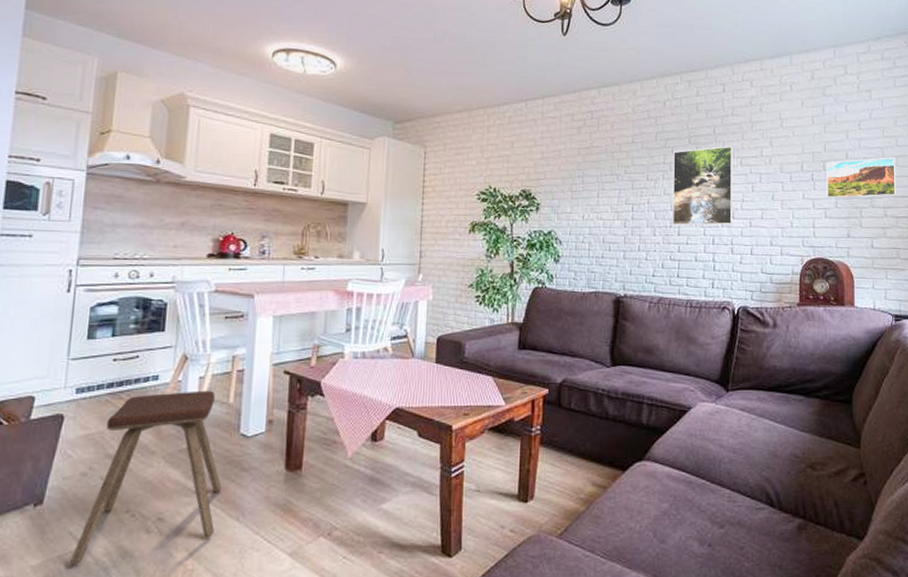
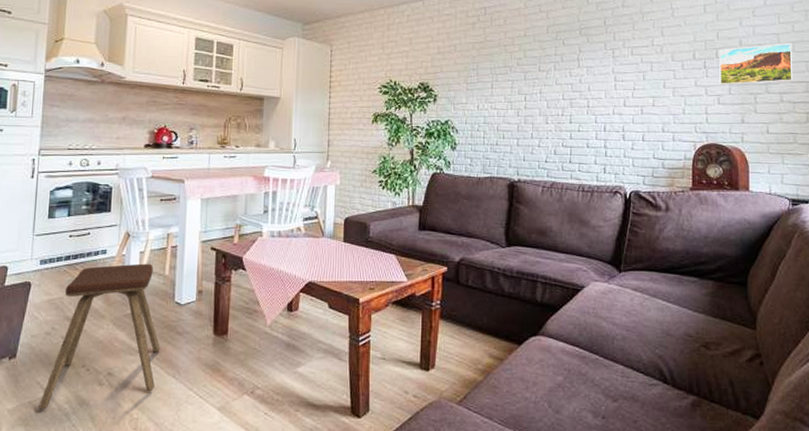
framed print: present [672,146,733,226] -> none [564,36,624,114]

